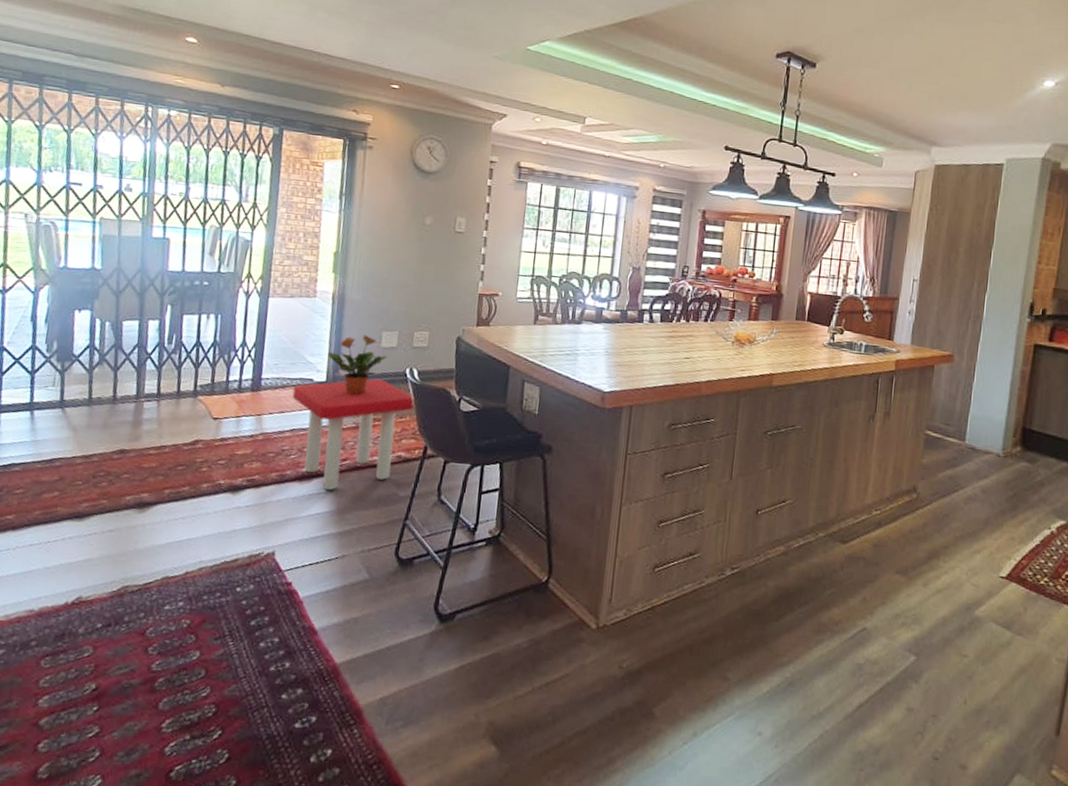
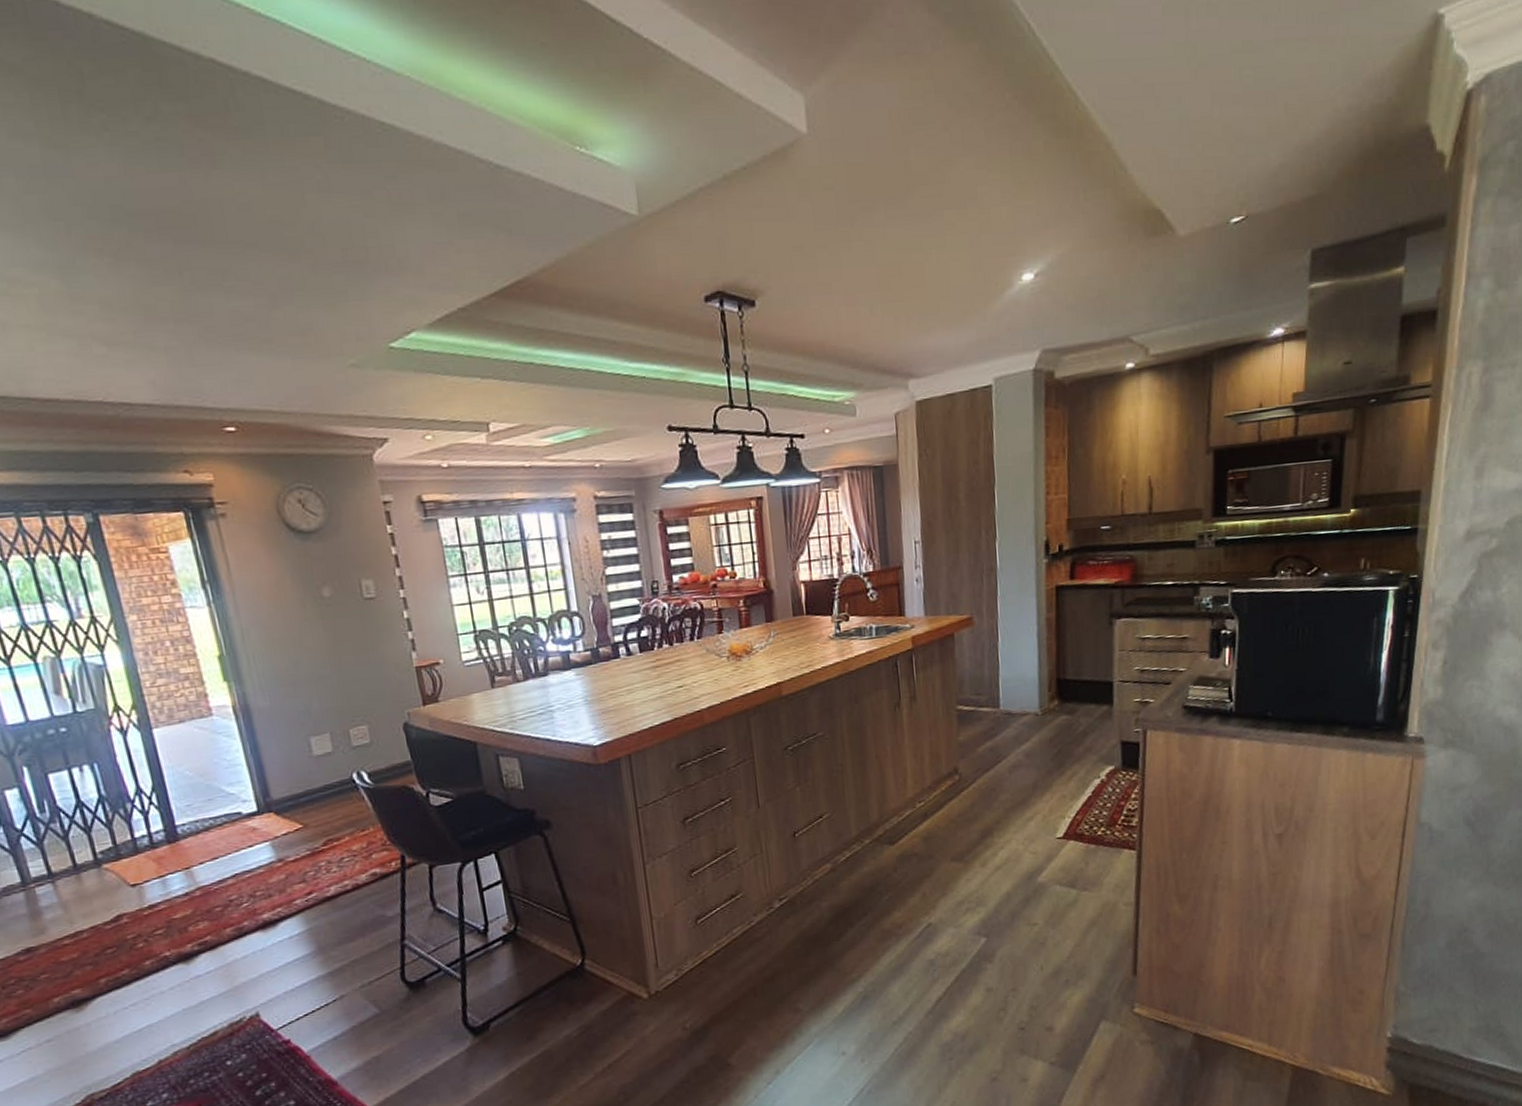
stool: present [292,378,416,490] -> none [219,792,376,931]
potted plant: present [327,334,388,395] -> none [249,746,325,819]

